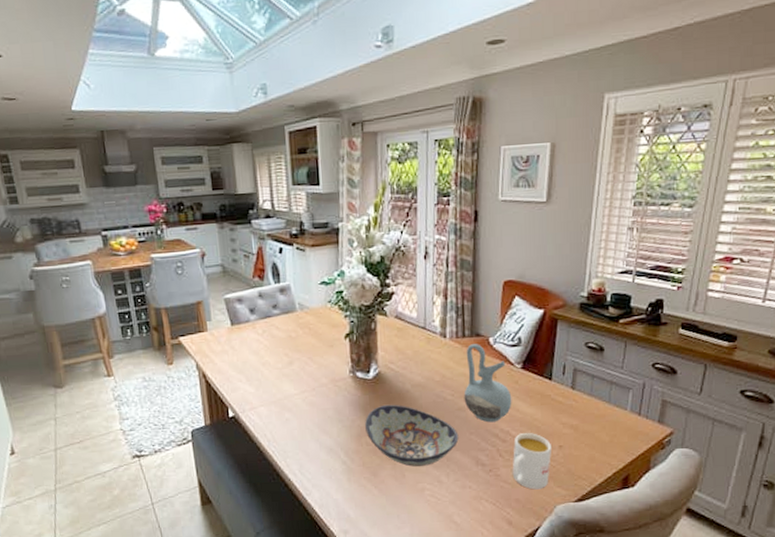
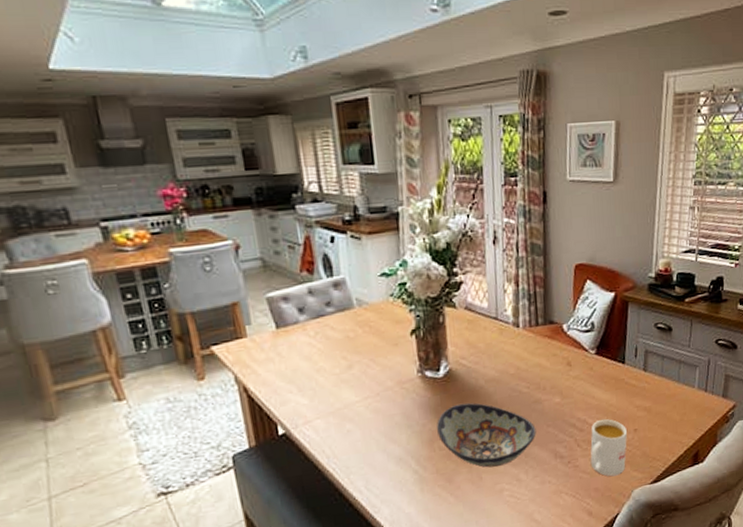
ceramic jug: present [463,344,512,423] -> none [539,331,588,413]

